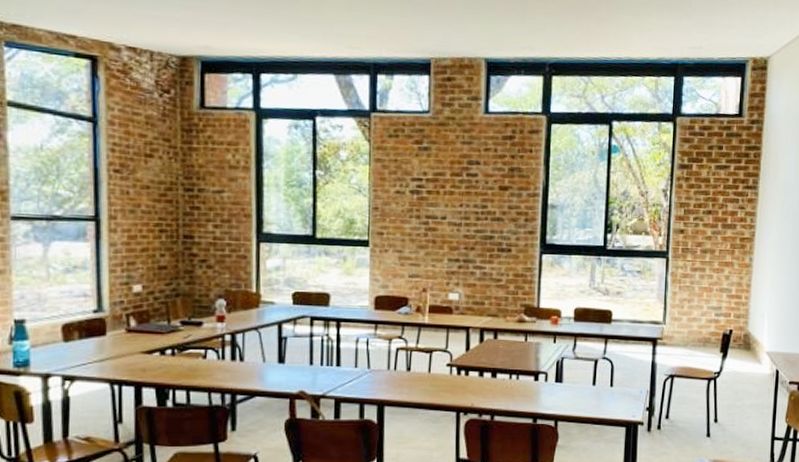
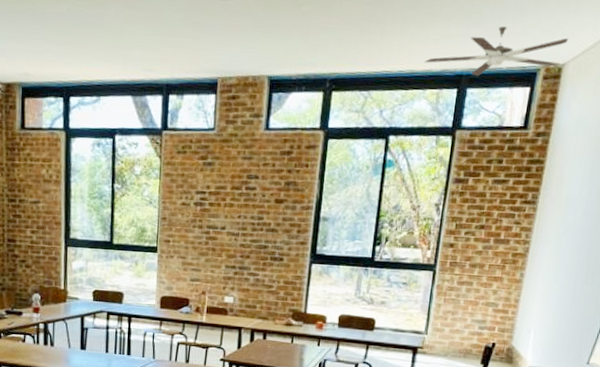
ceiling fan: none [641,19,770,66] -> present [424,26,568,77]

